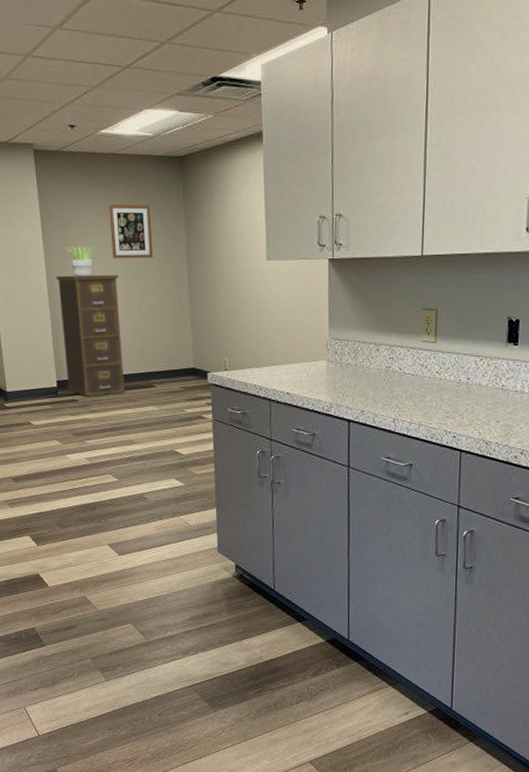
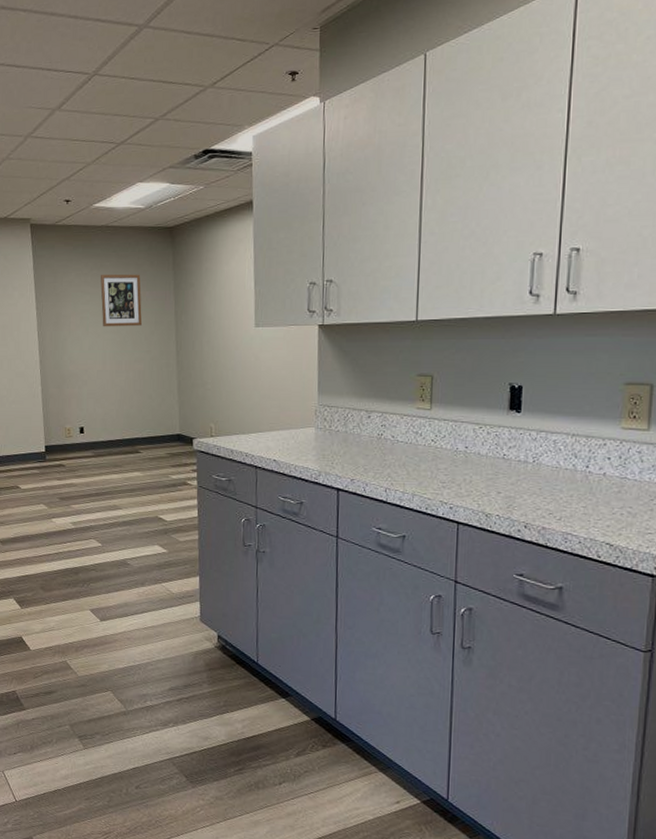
filing cabinet: present [56,274,125,397] -> none [47,342,111,462]
potted plant: present [64,245,96,277] -> none [56,314,87,344]

